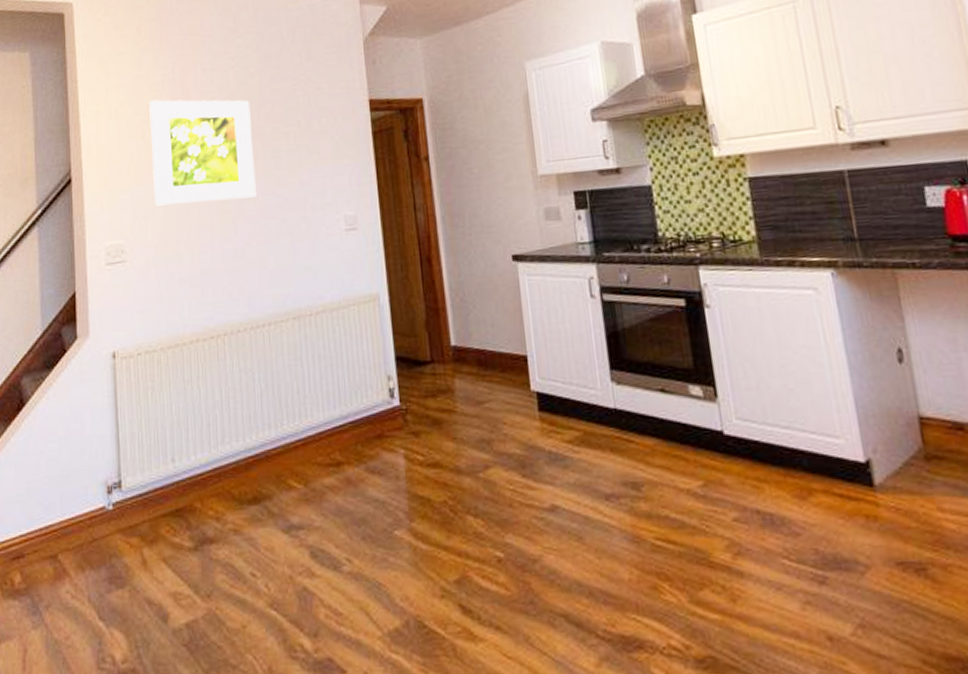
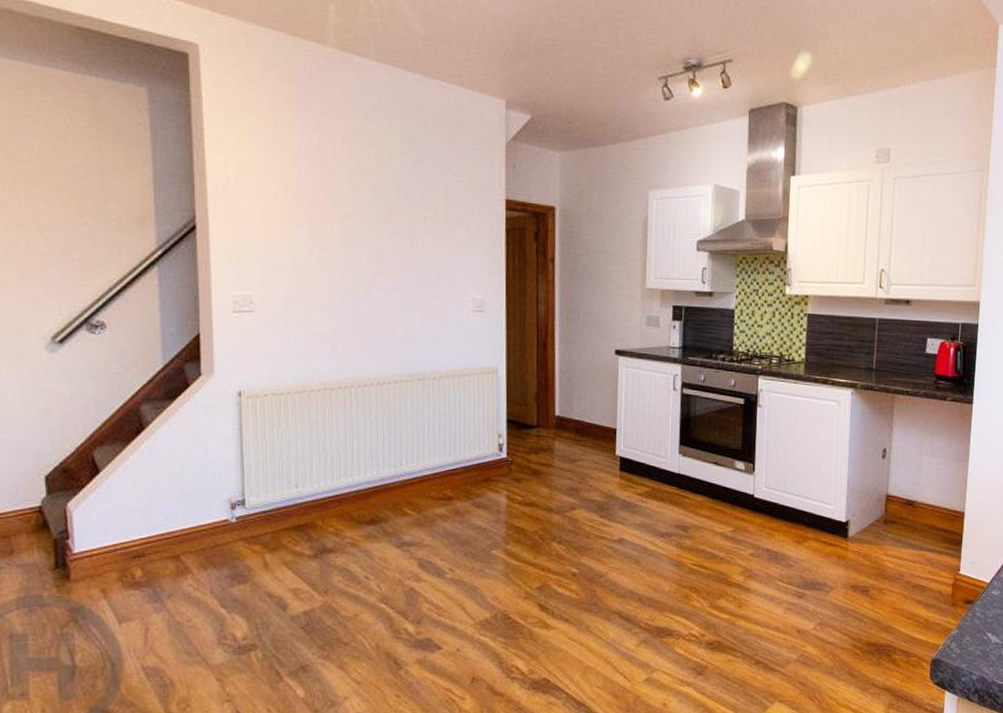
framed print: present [149,99,257,206] -> none [284,162,391,271]

